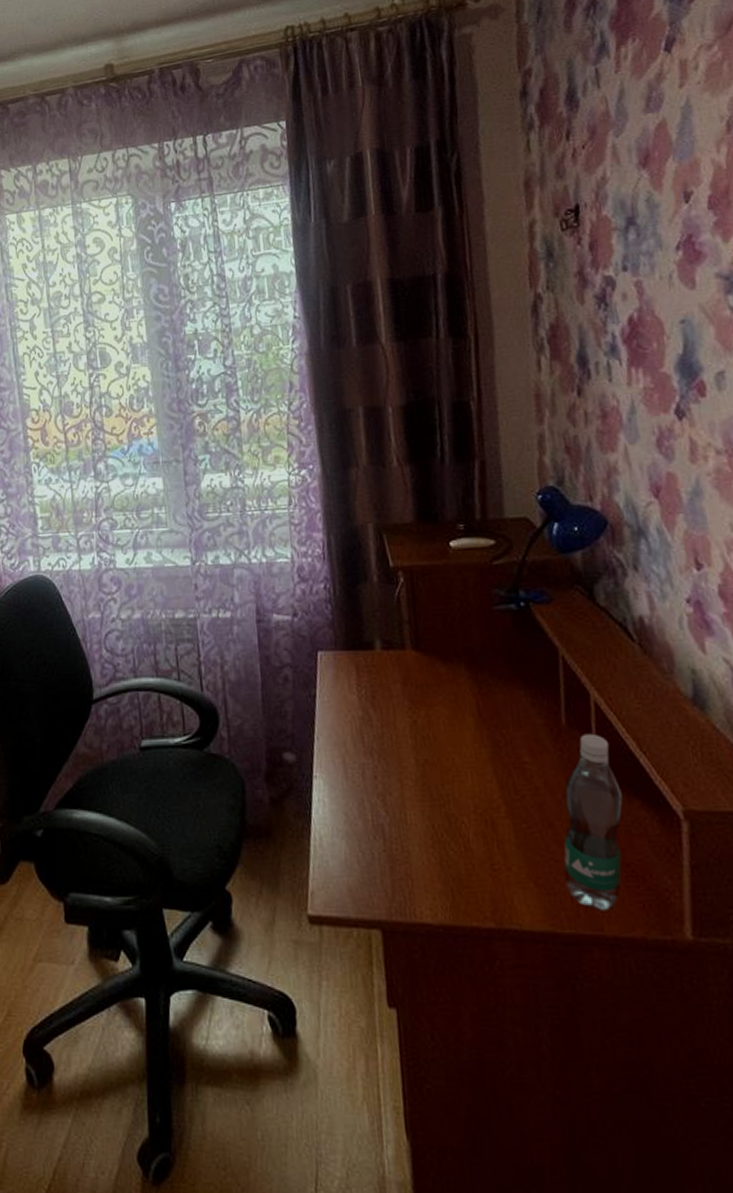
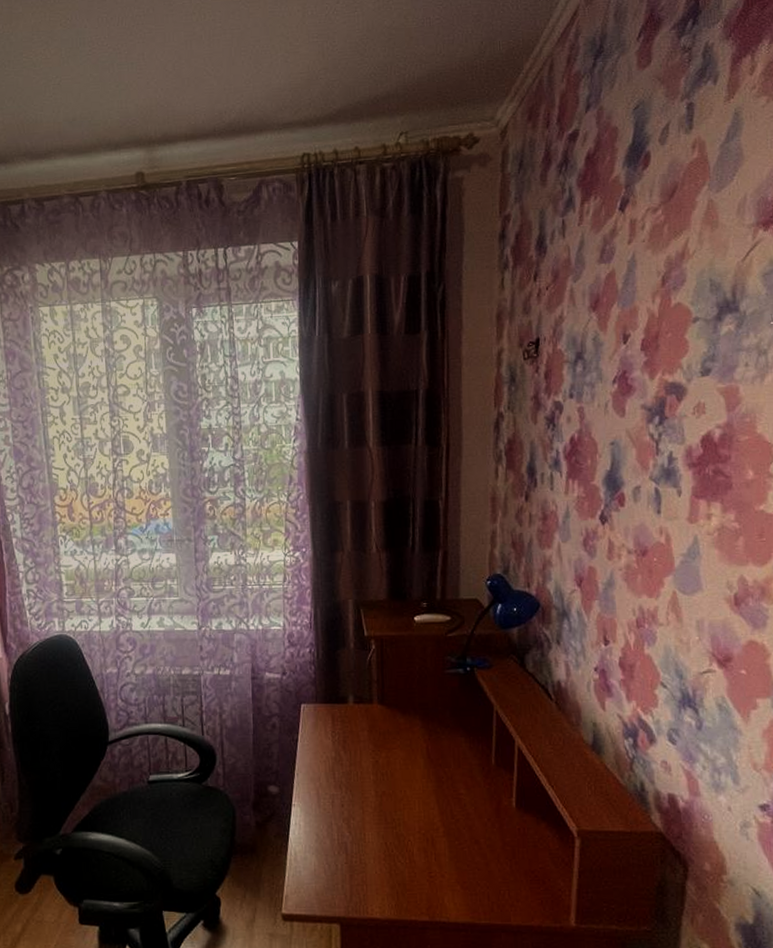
bottle: present [563,733,623,911] -> none [484,771,533,906]

